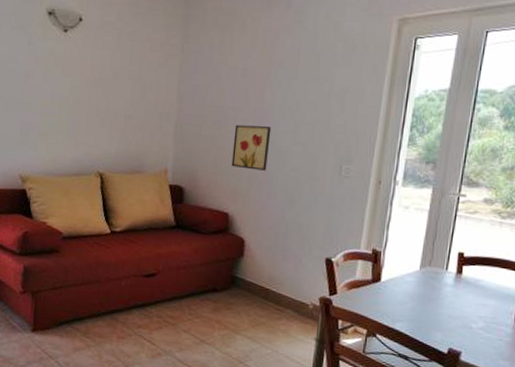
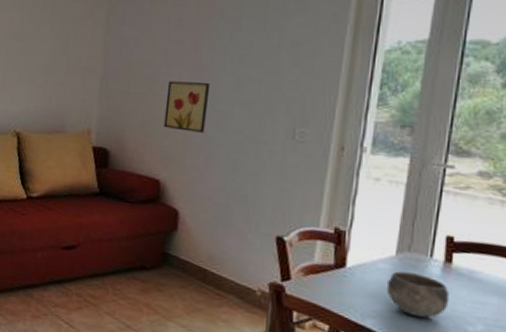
bowl: none [412,282,460,319] -> present [386,271,450,318]

